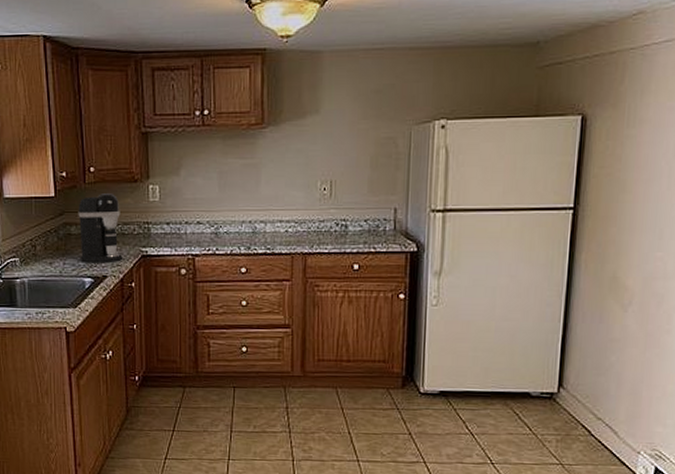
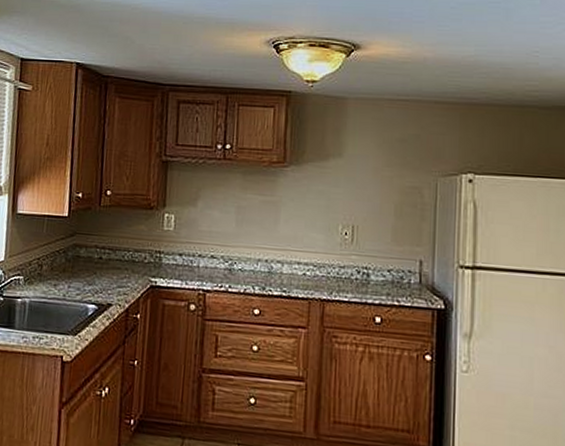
coffee maker: present [78,194,123,263] -> none [86,218,133,291]

